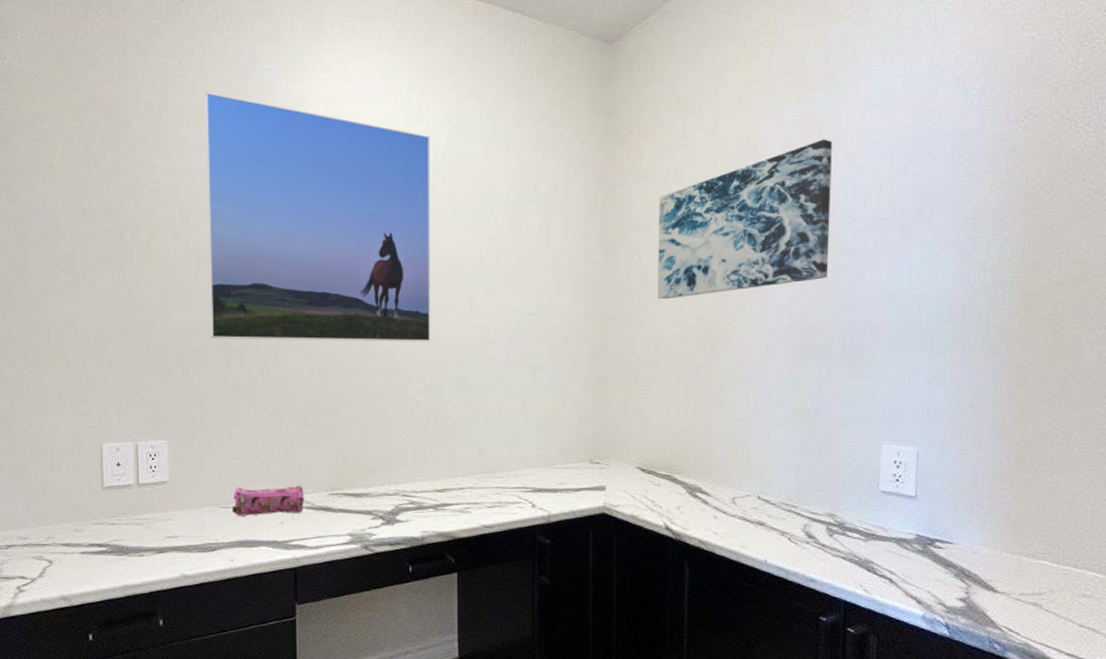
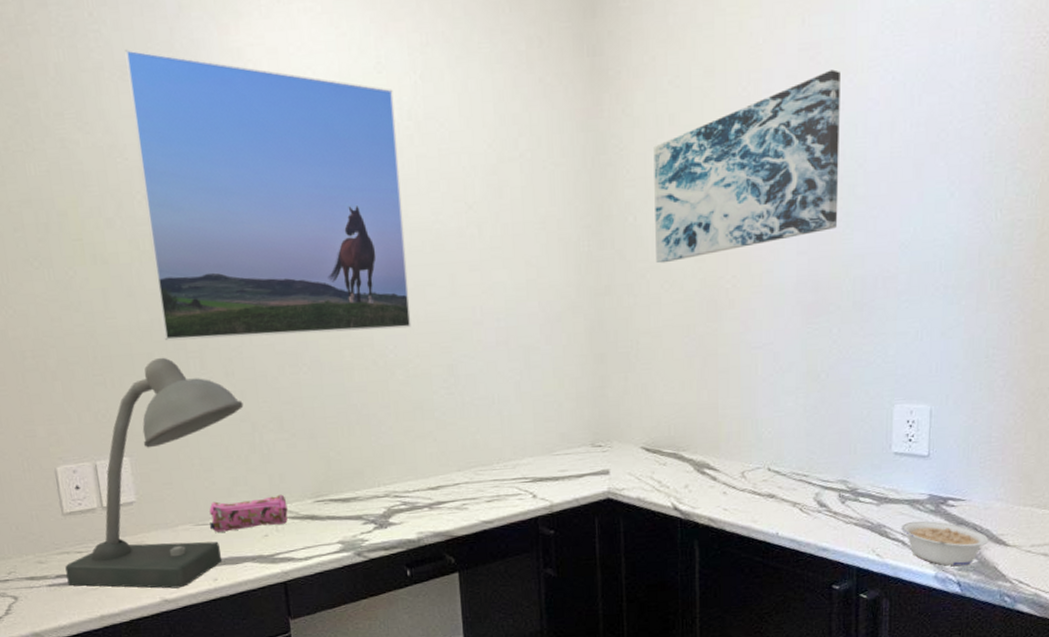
desk lamp: none [98,353,274,565] -> present [65,357,244,589]
legume: none [888,559,977,609] -> present [900,521,989,567]

